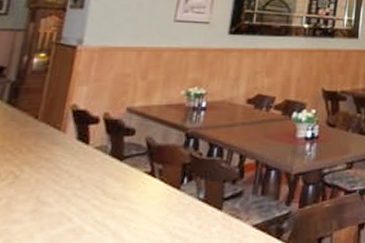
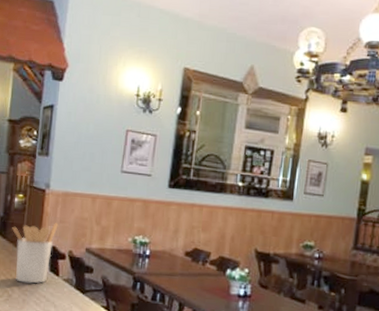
utensil holder: none [25,83,92,159] -> present [11,223,58,284]

